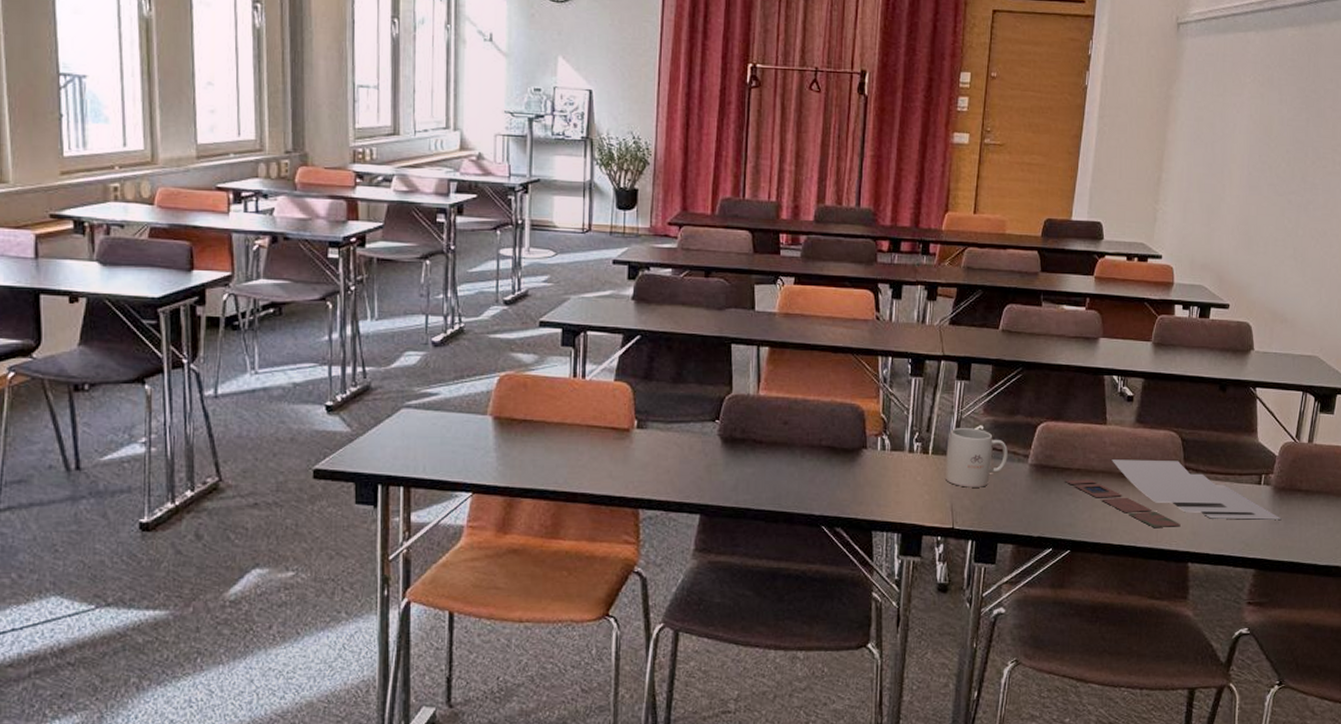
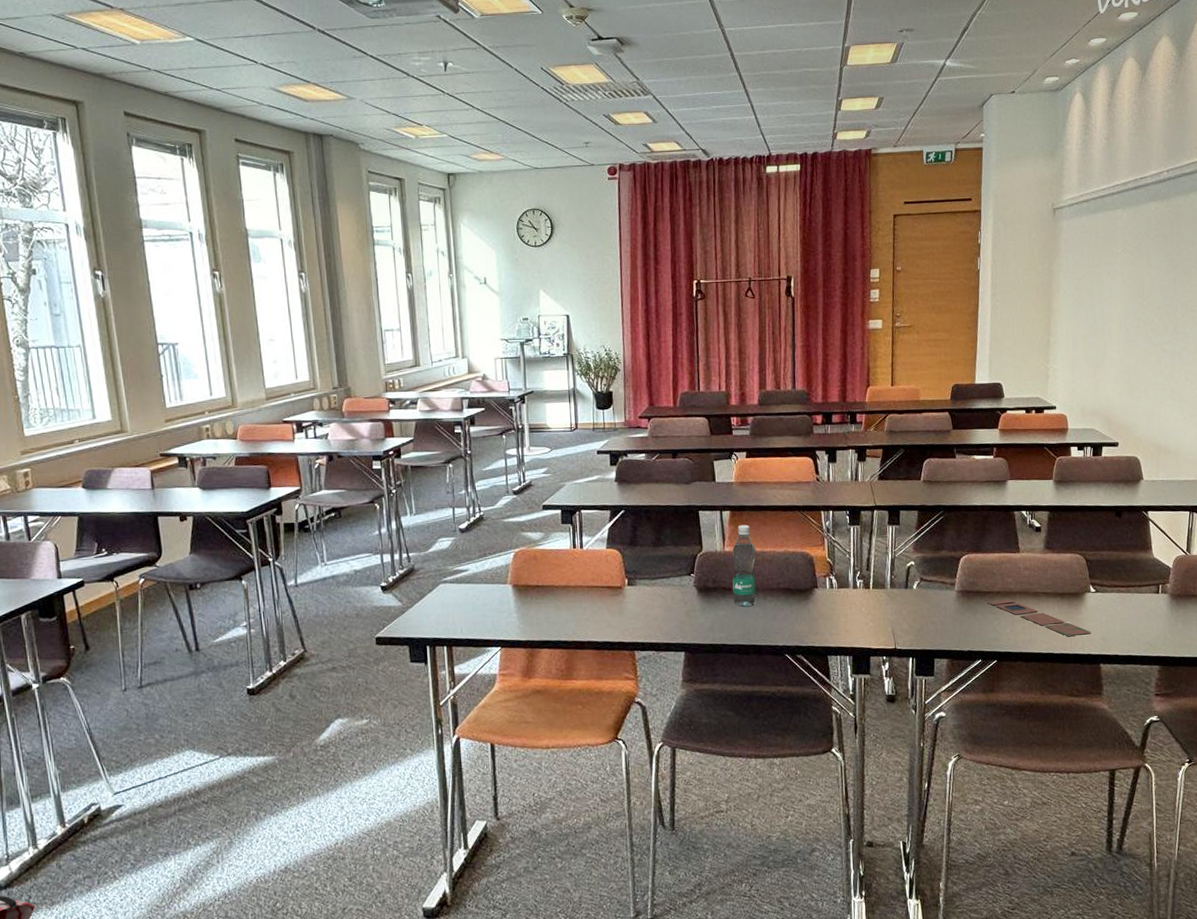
bottle: none [763,365,797,466] -> present [732,524,757,607]
mug: present [946,428,1008,488] -> none [884,564,937,614]
papers: present [1112,459,1282,520] -> none [1026,578,1180,626]

